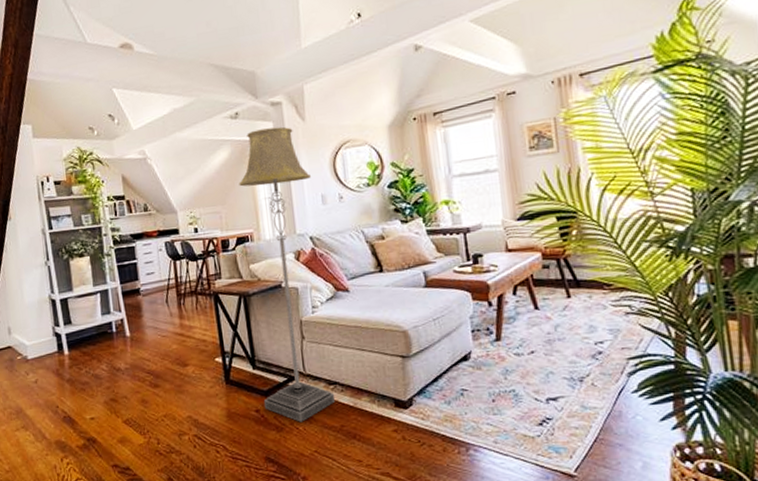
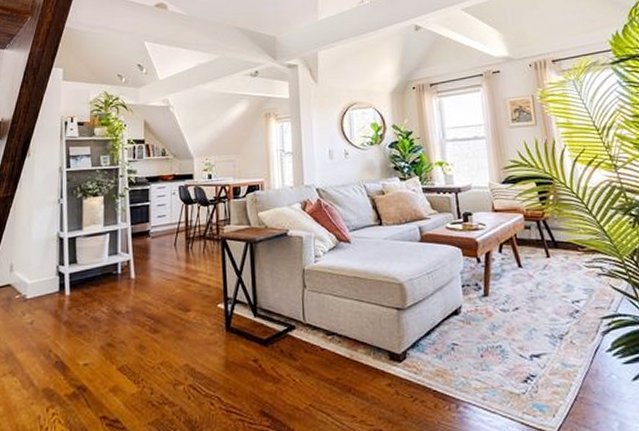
floor lamp: present [239,126,336,422] -> none [254,86,333,374]

